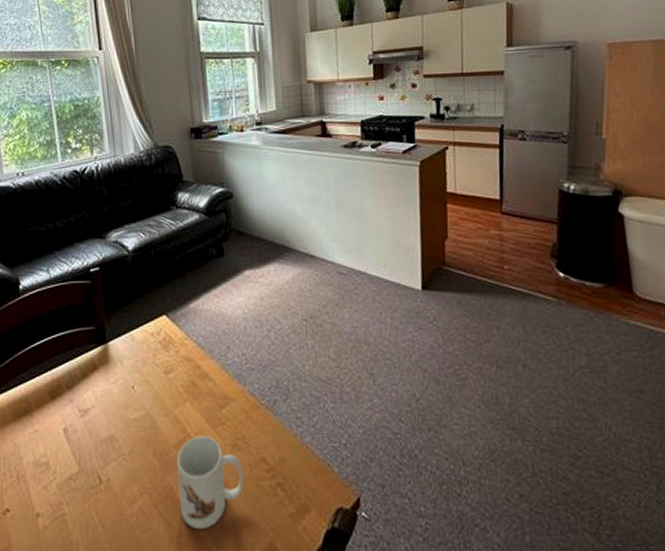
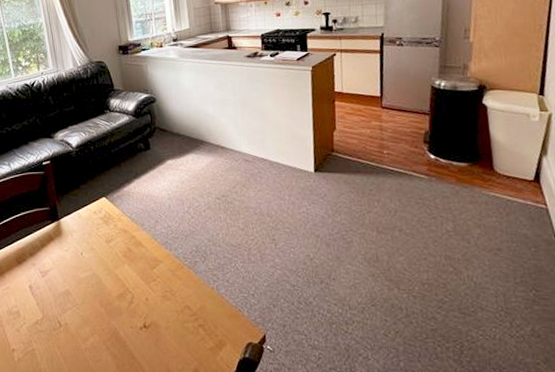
mug: present [177,436,244,530] -> none [119,290,173,360]

